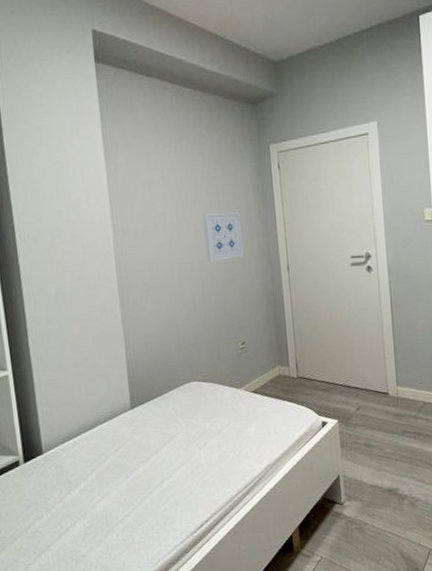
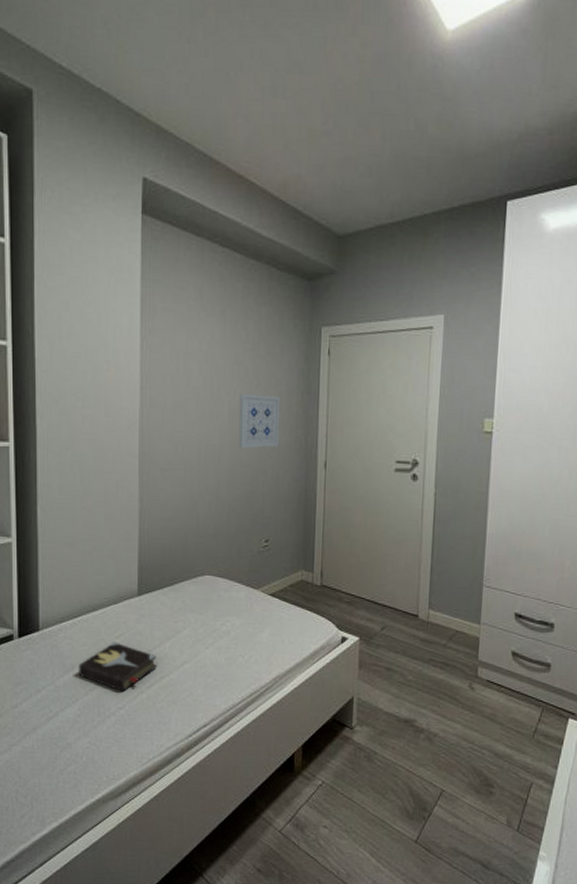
hardback book: none [83,454,157,500] -> present [78,642,157,692]

